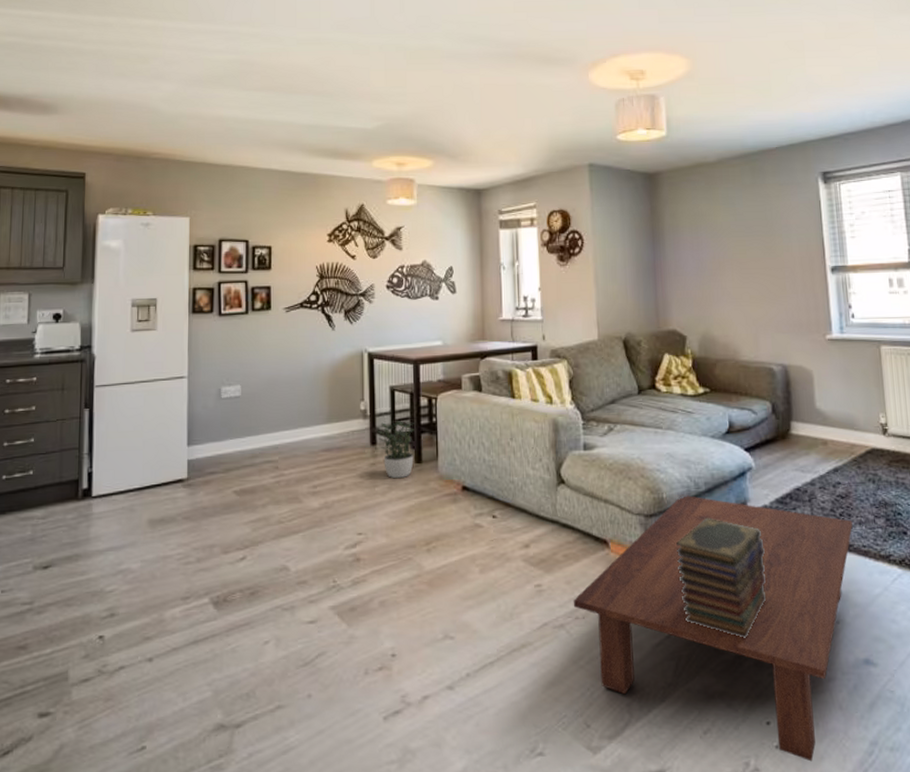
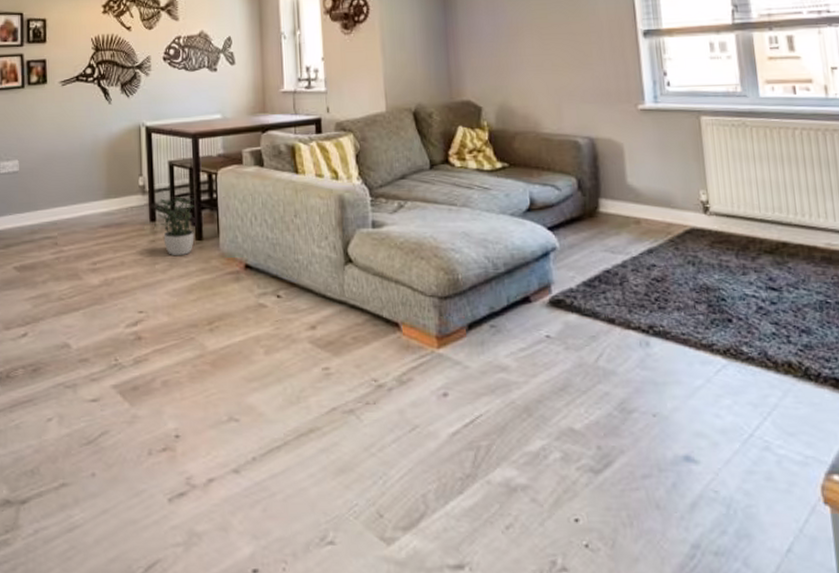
coffee table: present [573,494,853,762] -> none [363,276,670,563]
book stack: present [676,517,767,638] -> none [474,300,574,429]

